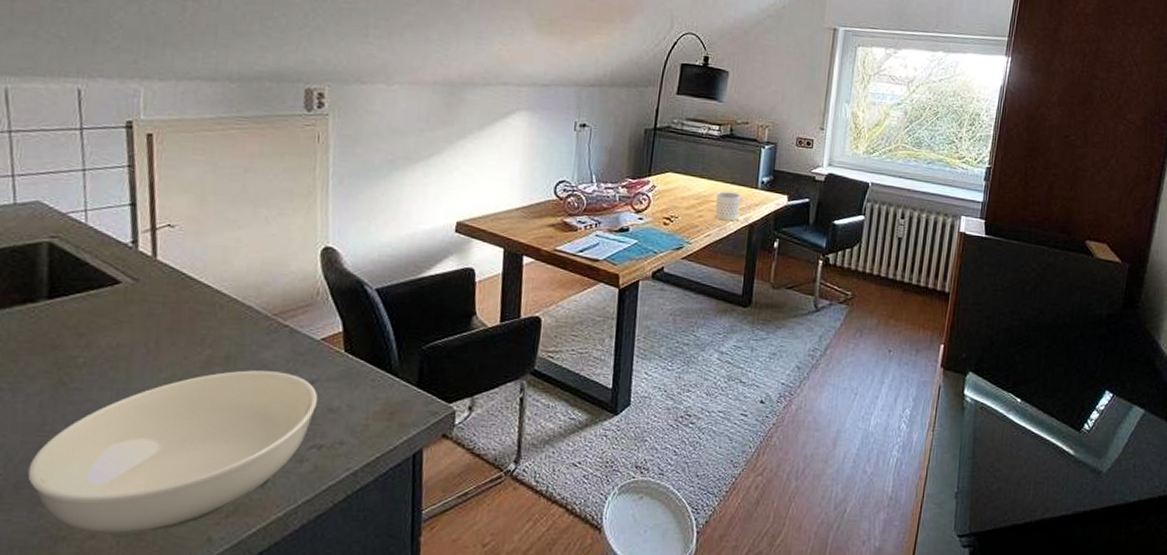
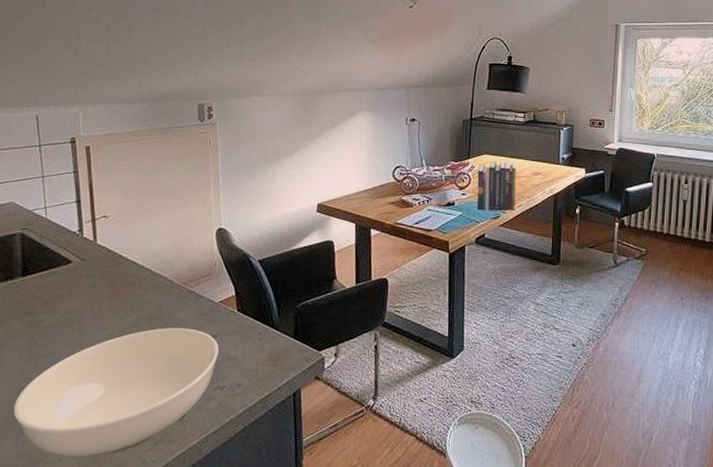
books: none [656,180,707,241] -> present [477,161,516,211]
mug: present [715,191,748,222] -> none [525,168,552,193]

